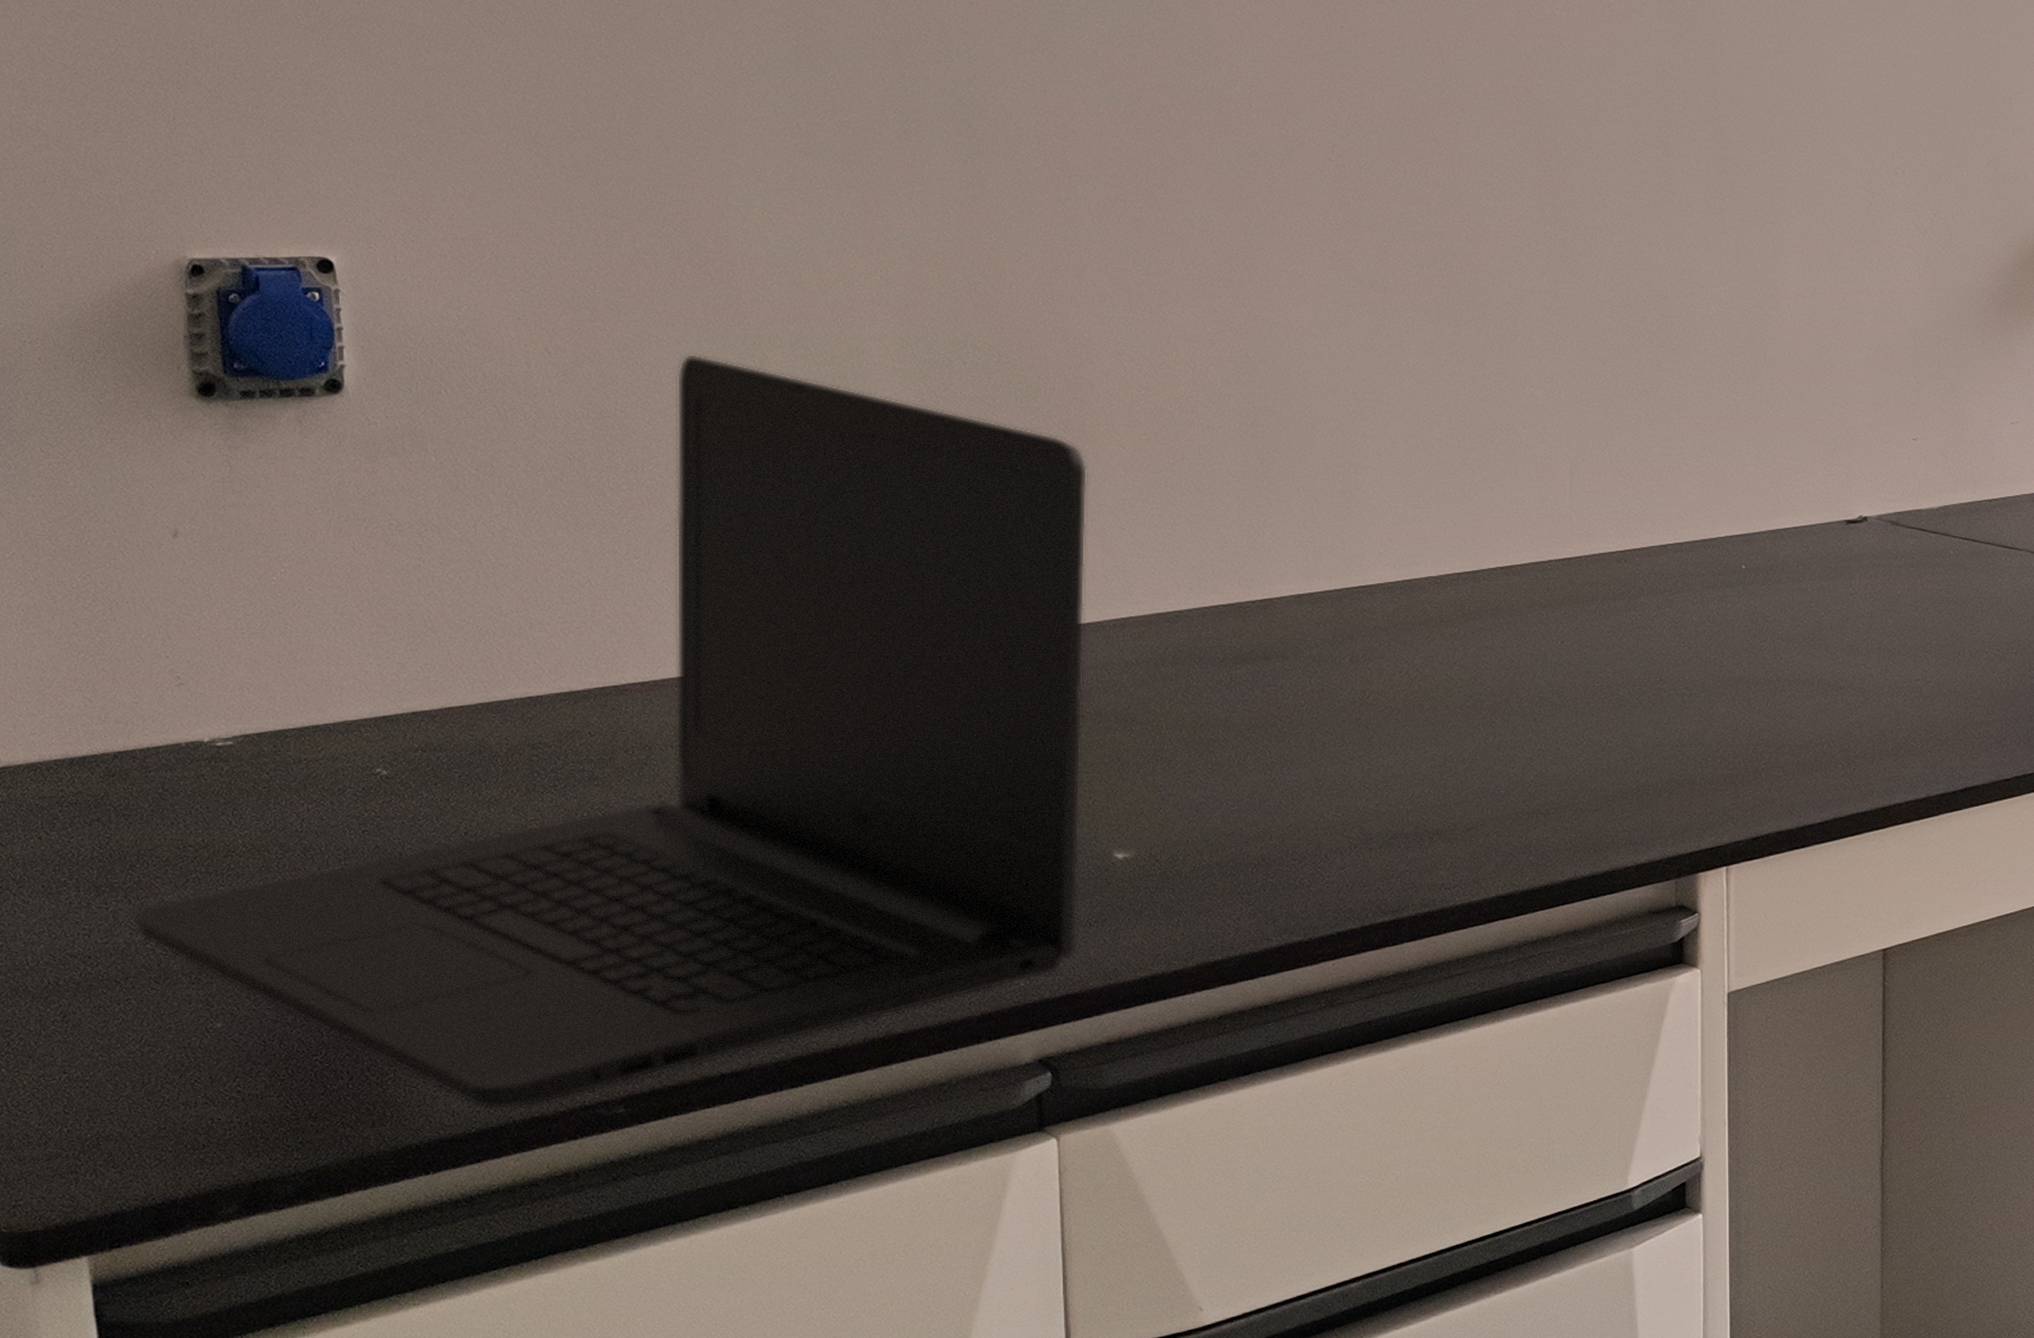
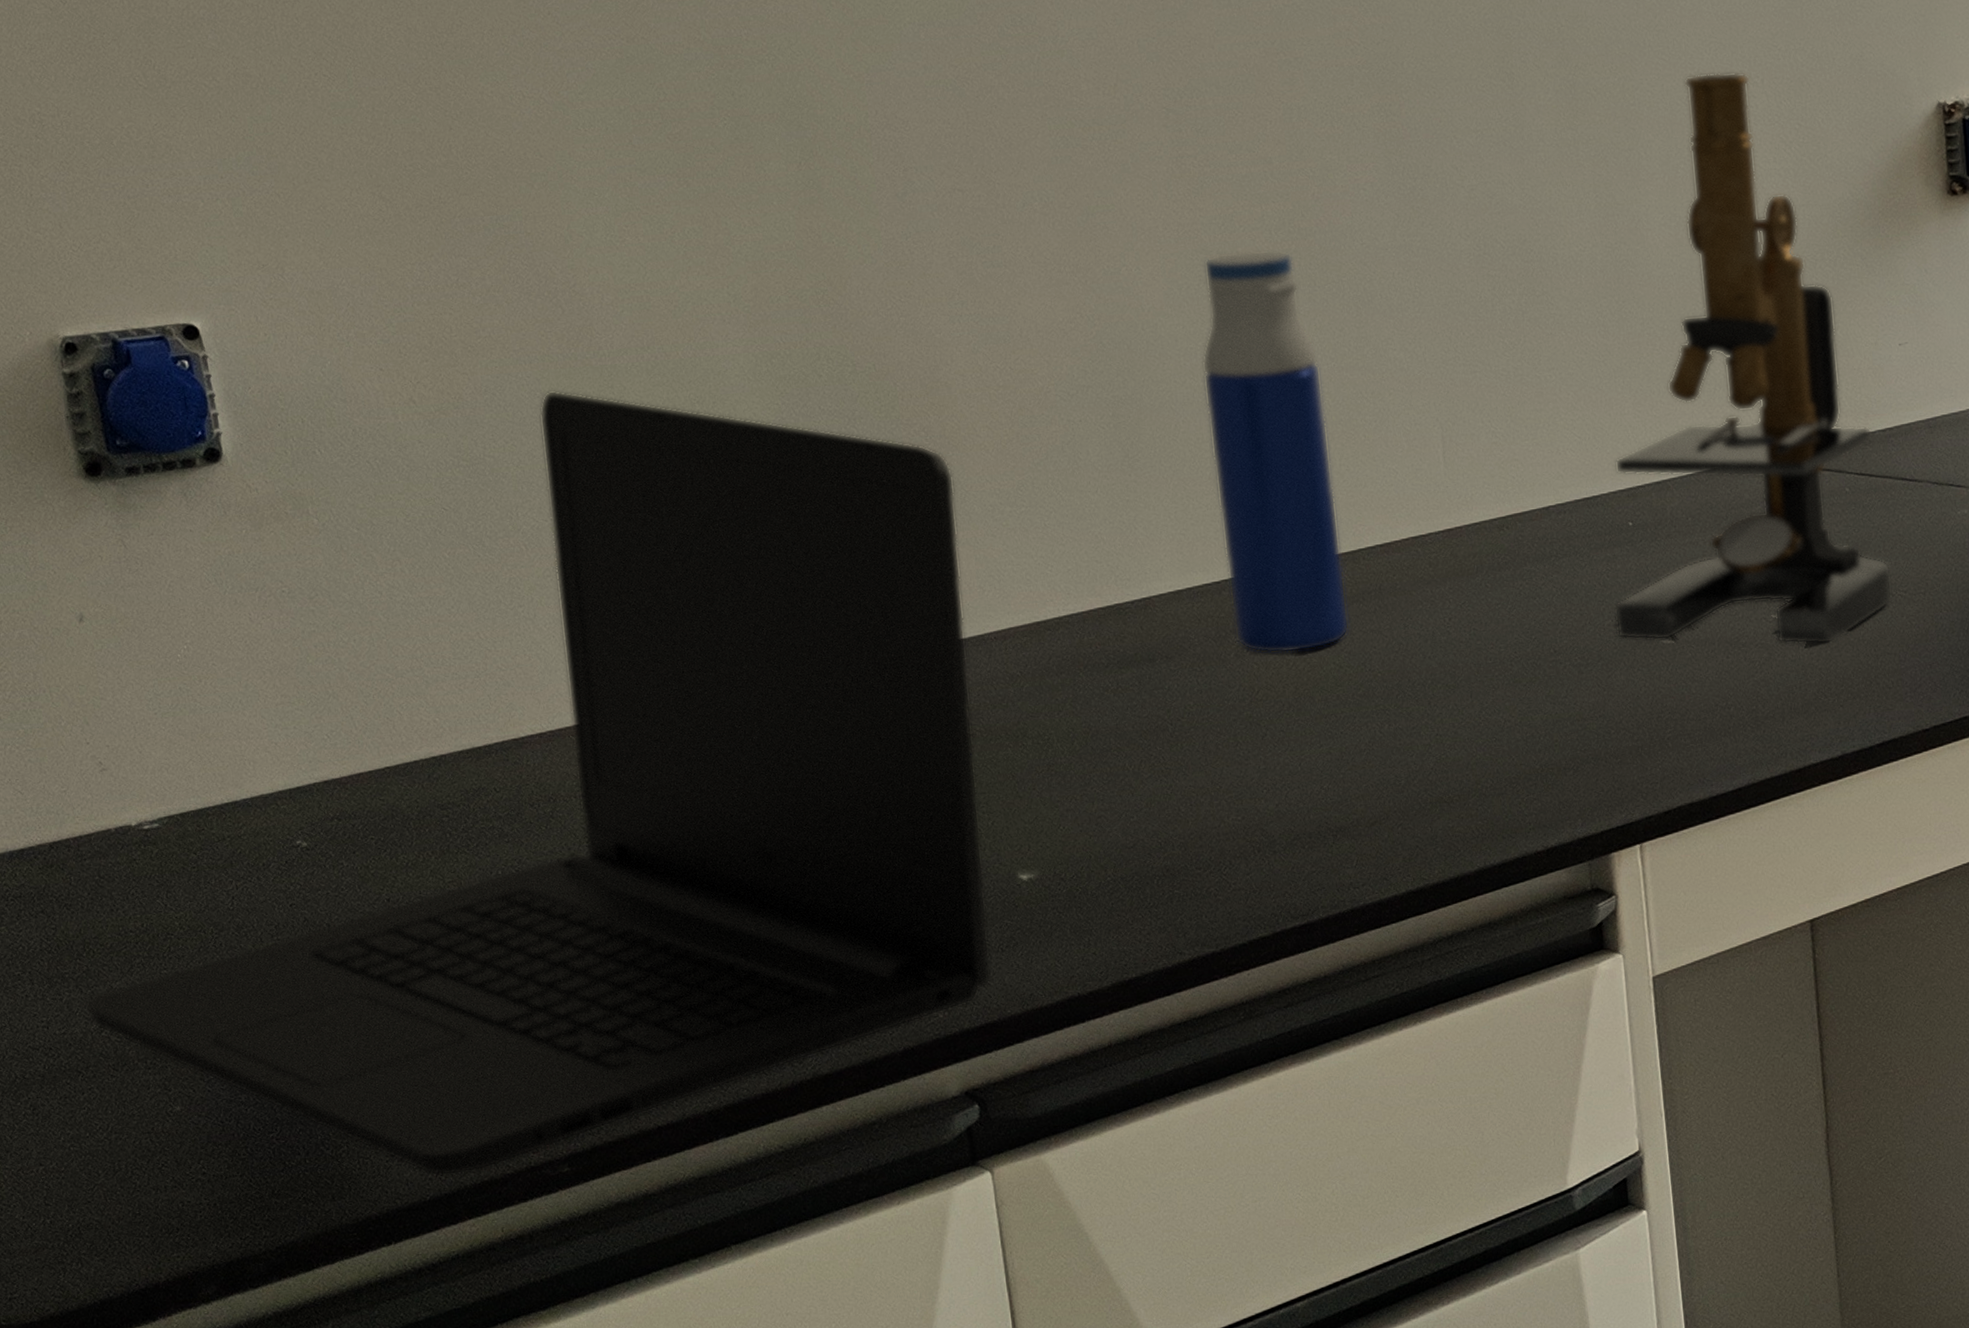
water bottle: none [1344,283,1464,661] -> present [1202,250,1350,654]
microscope: none [1721,160,1986,693] -> present [1614,72,1893,645]

